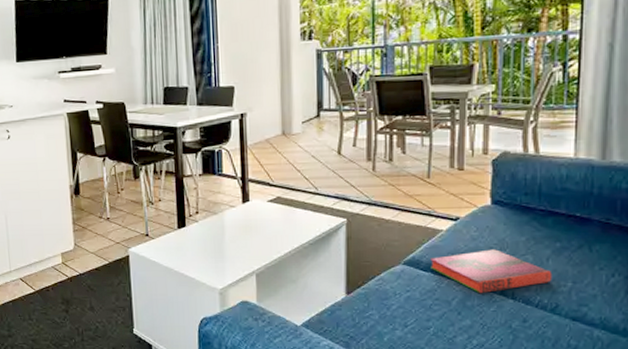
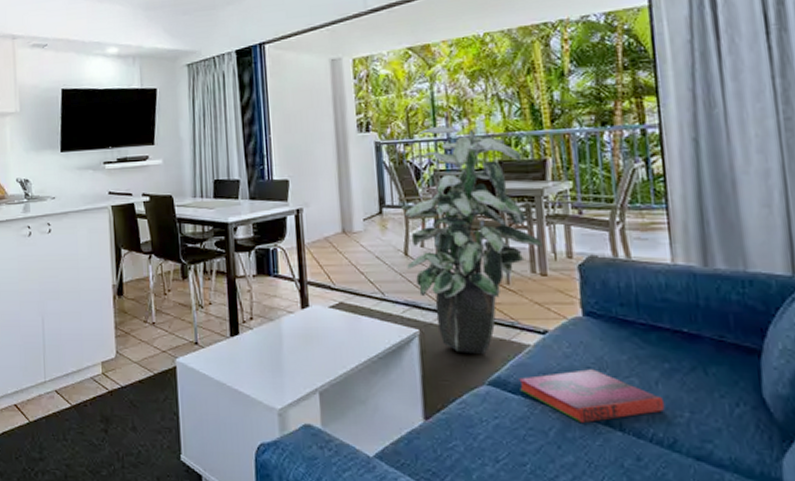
indoor plant: none [338,34,463,240] -> present [402,127,543,355]

